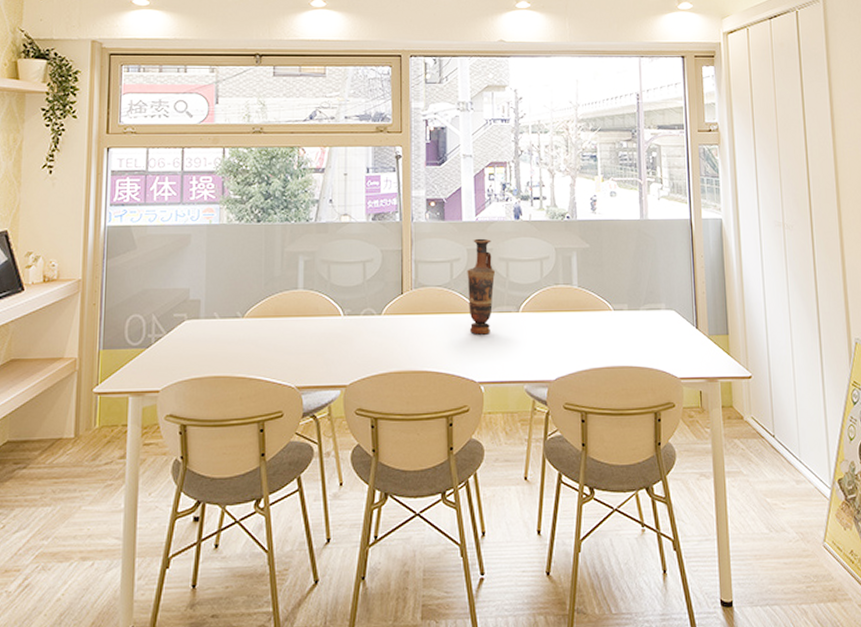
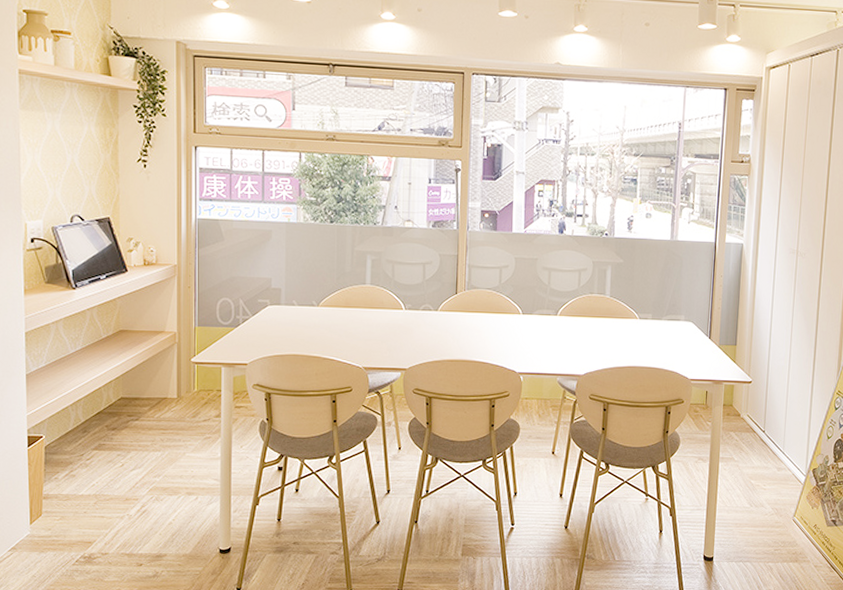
vase: present [467,238,496,335] -> none [513,248,539,333]

